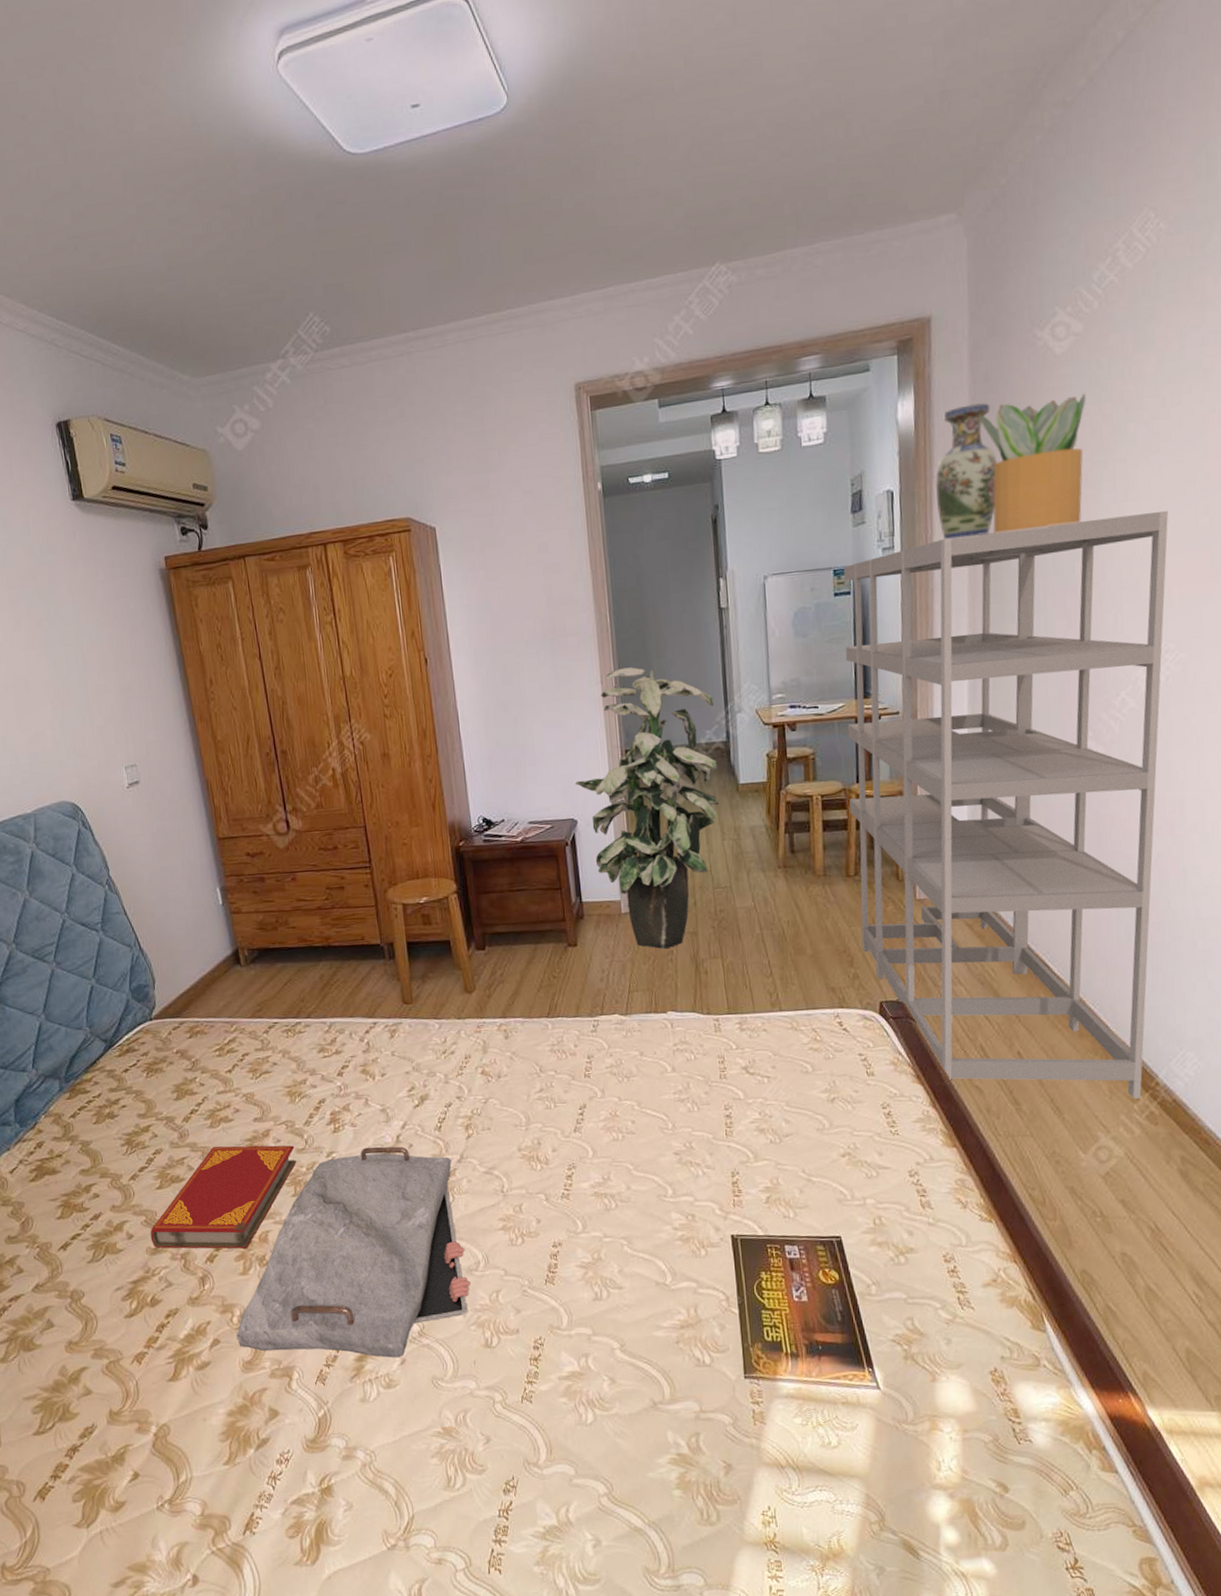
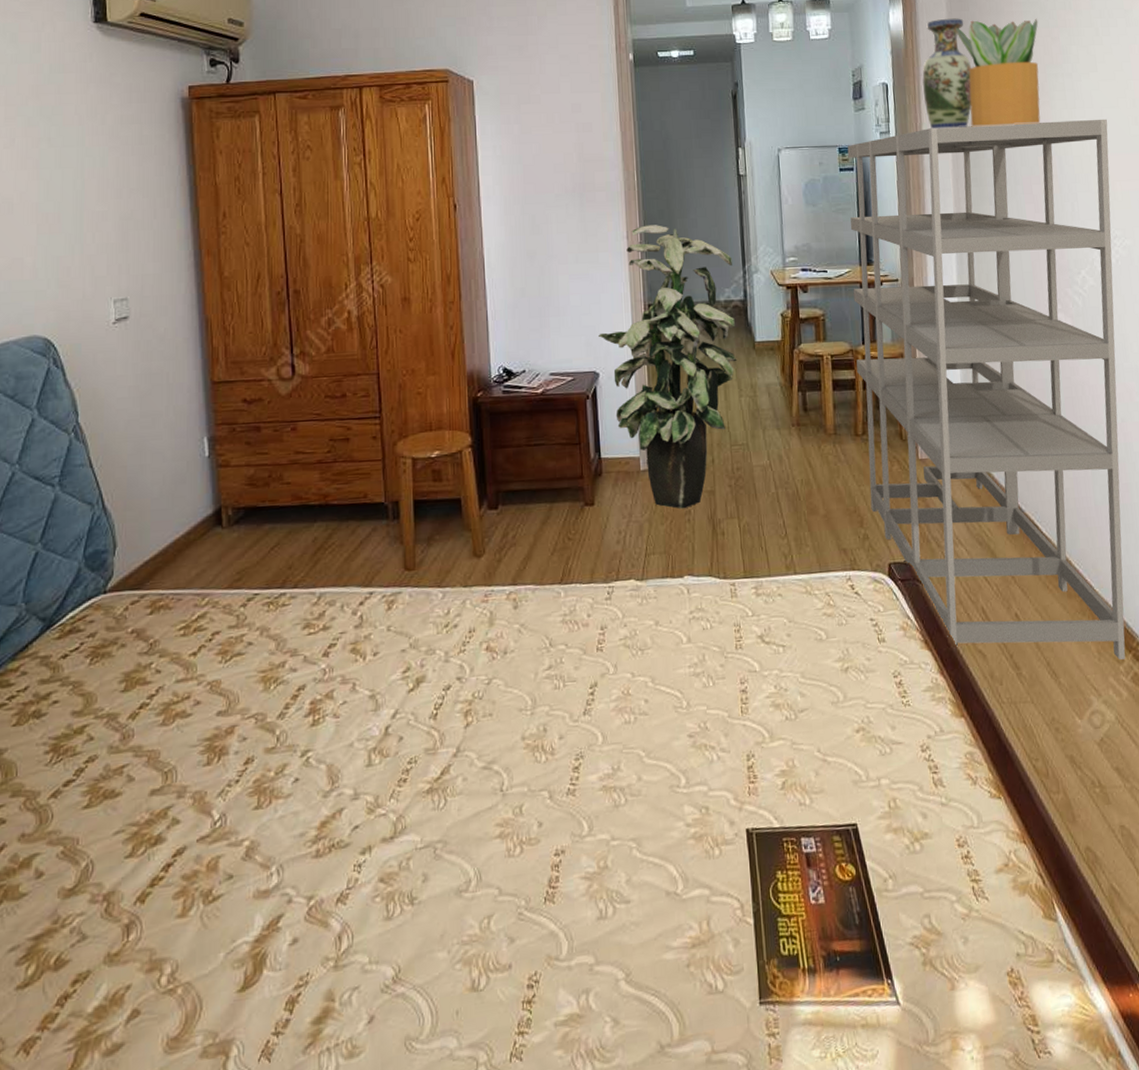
hardback book: present [150,1145,296,1249] -> none [66,744,263,889]
serving tray: present [236,1146,471,1358] -> none [163,740,459,1021]

